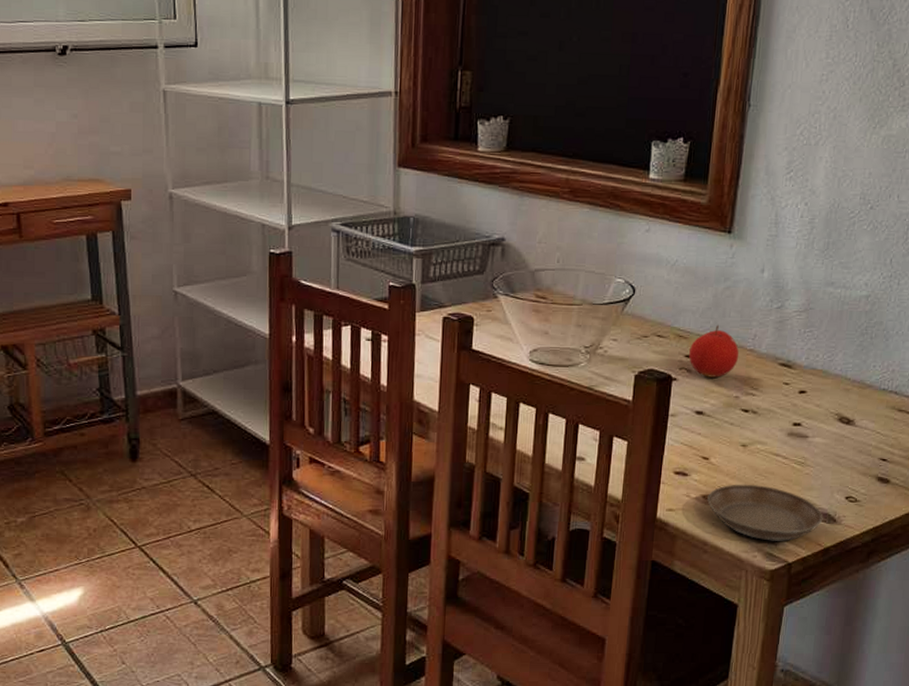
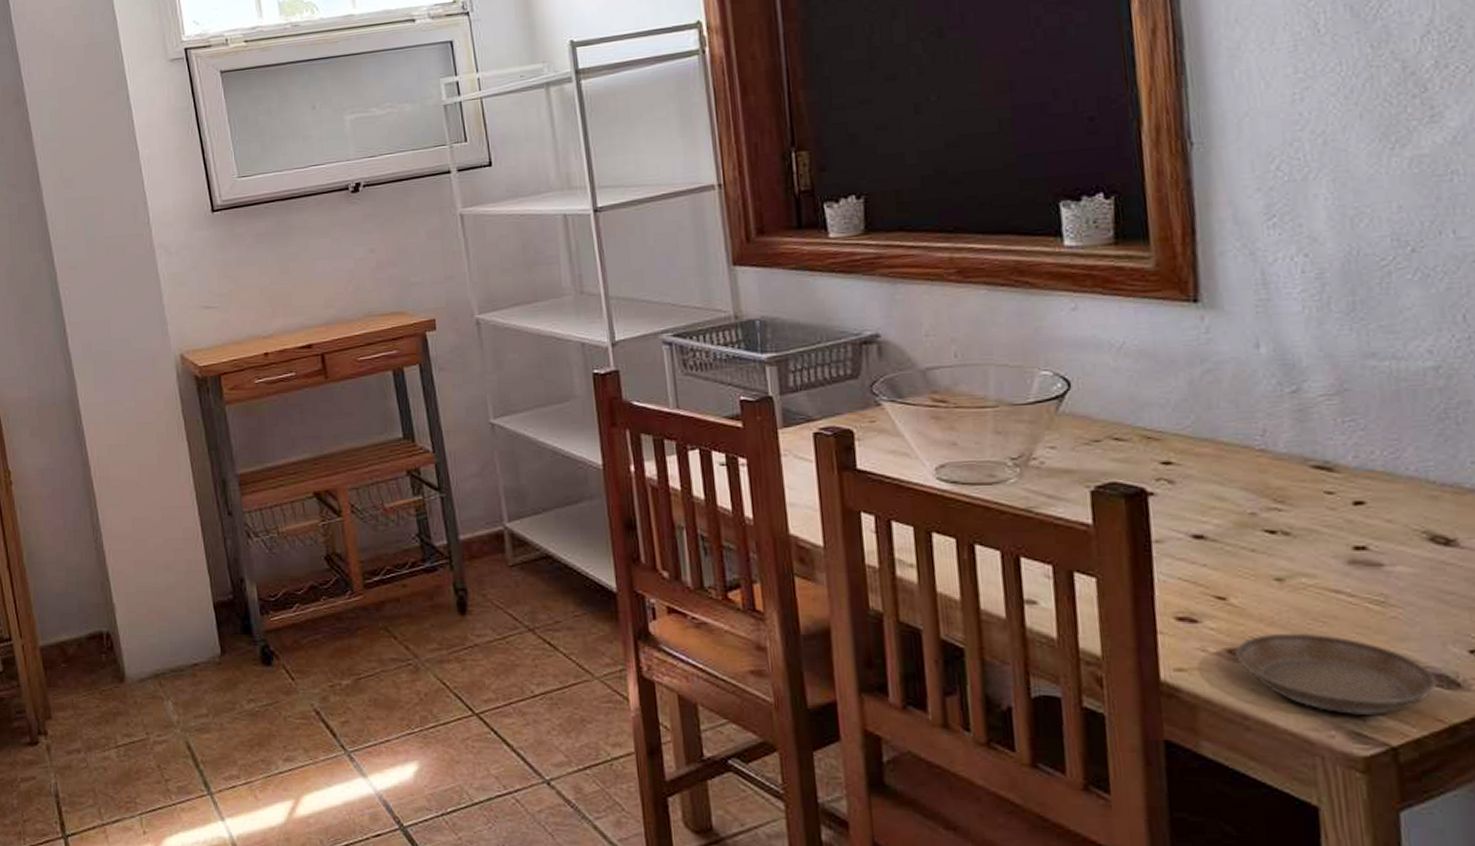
fruit: present [689,324,739,378] -> none [1166,419,1245,489]

